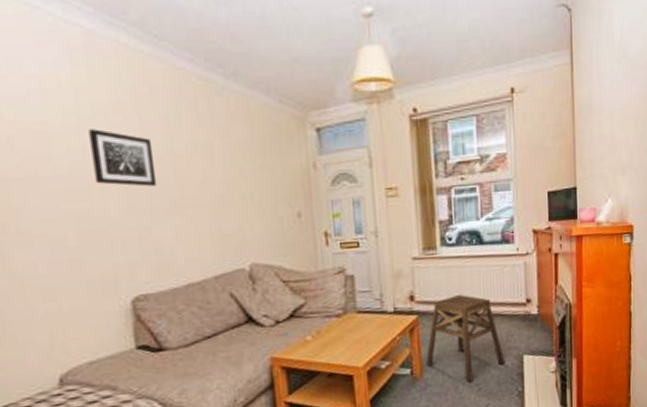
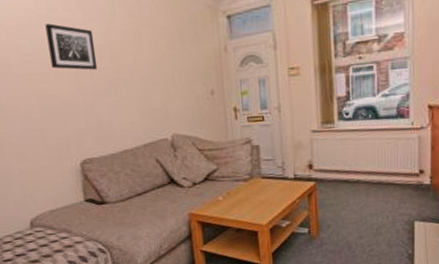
stool: present [426,295,505,383] -> none [322,165,397,244]

